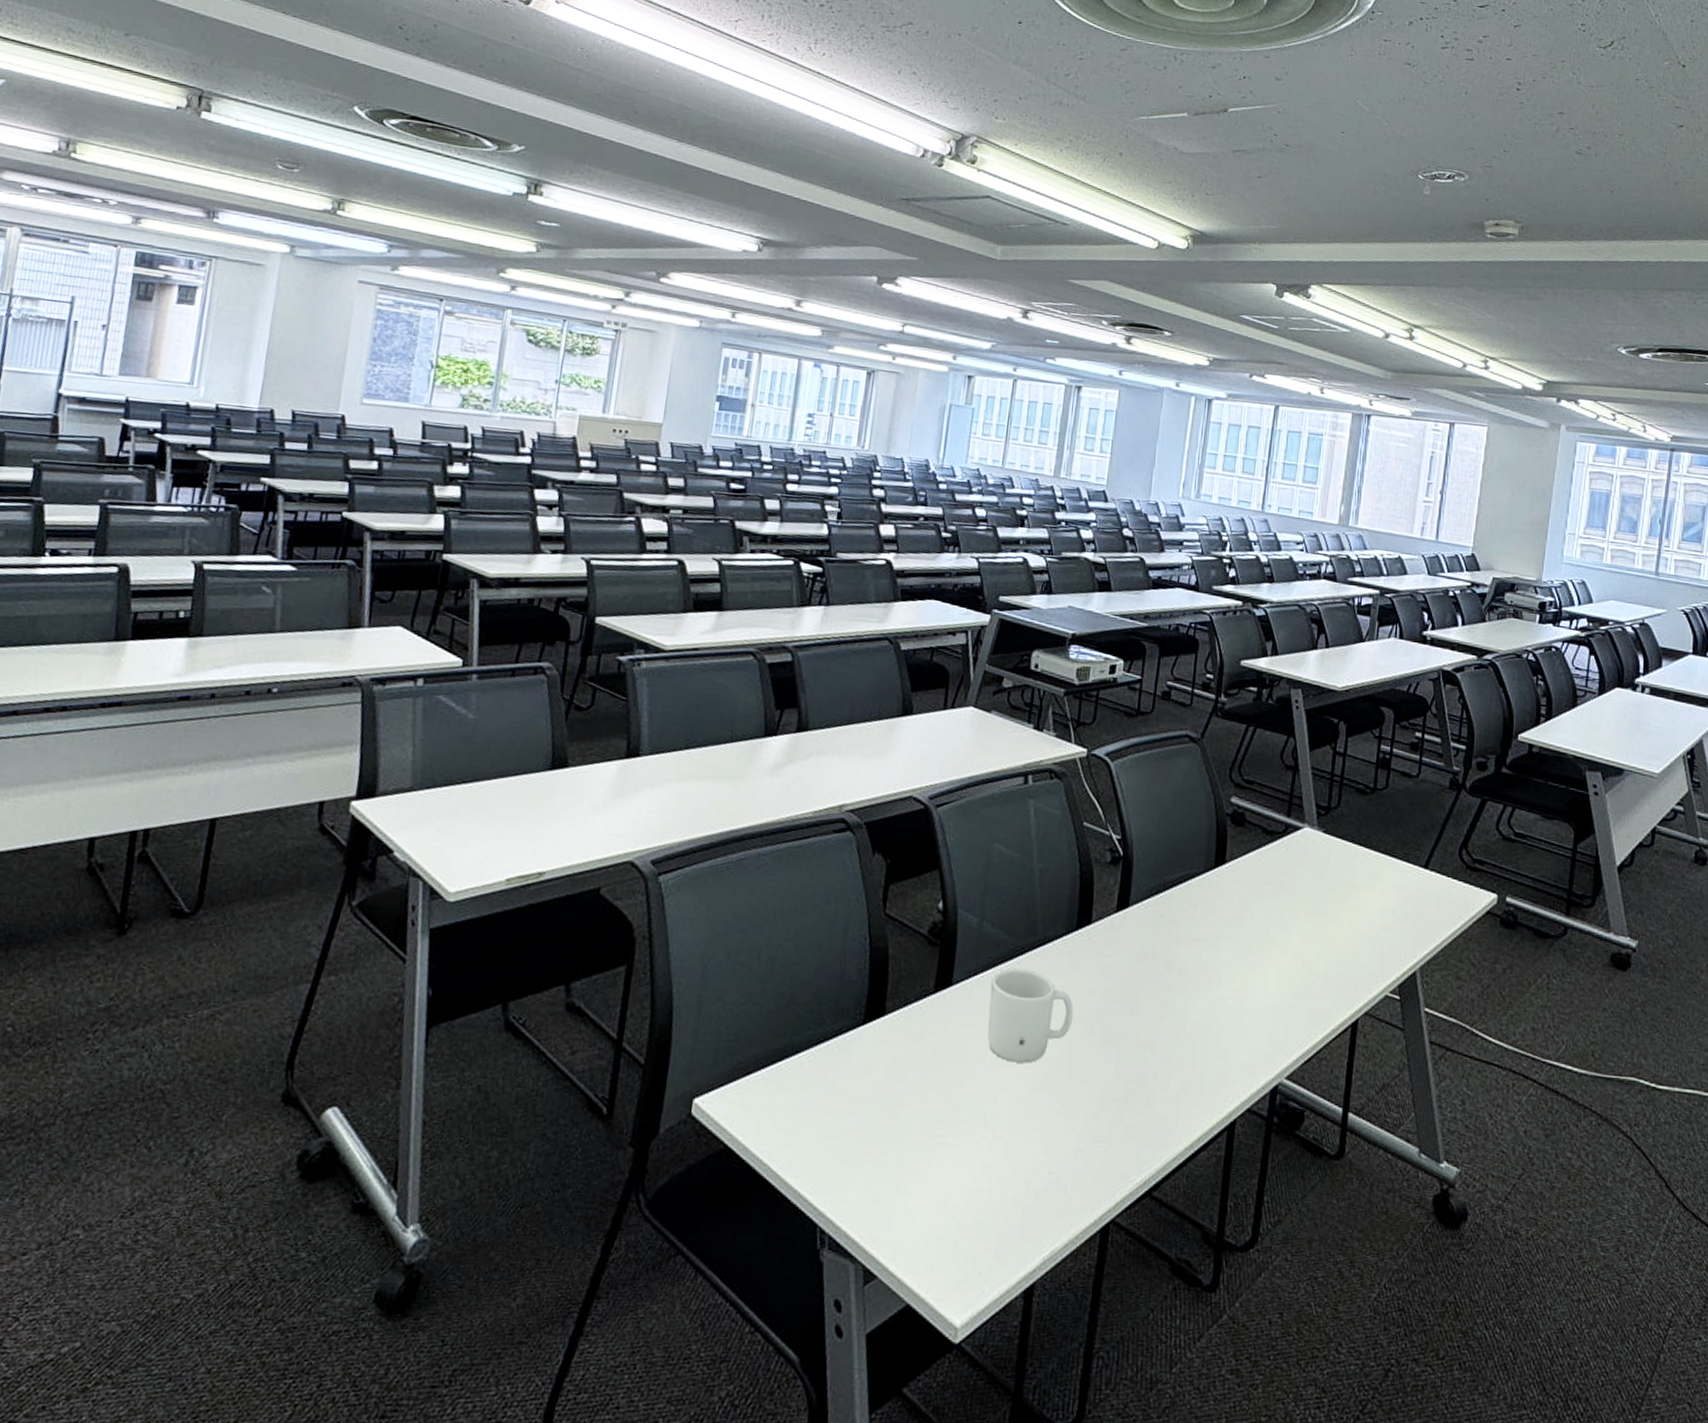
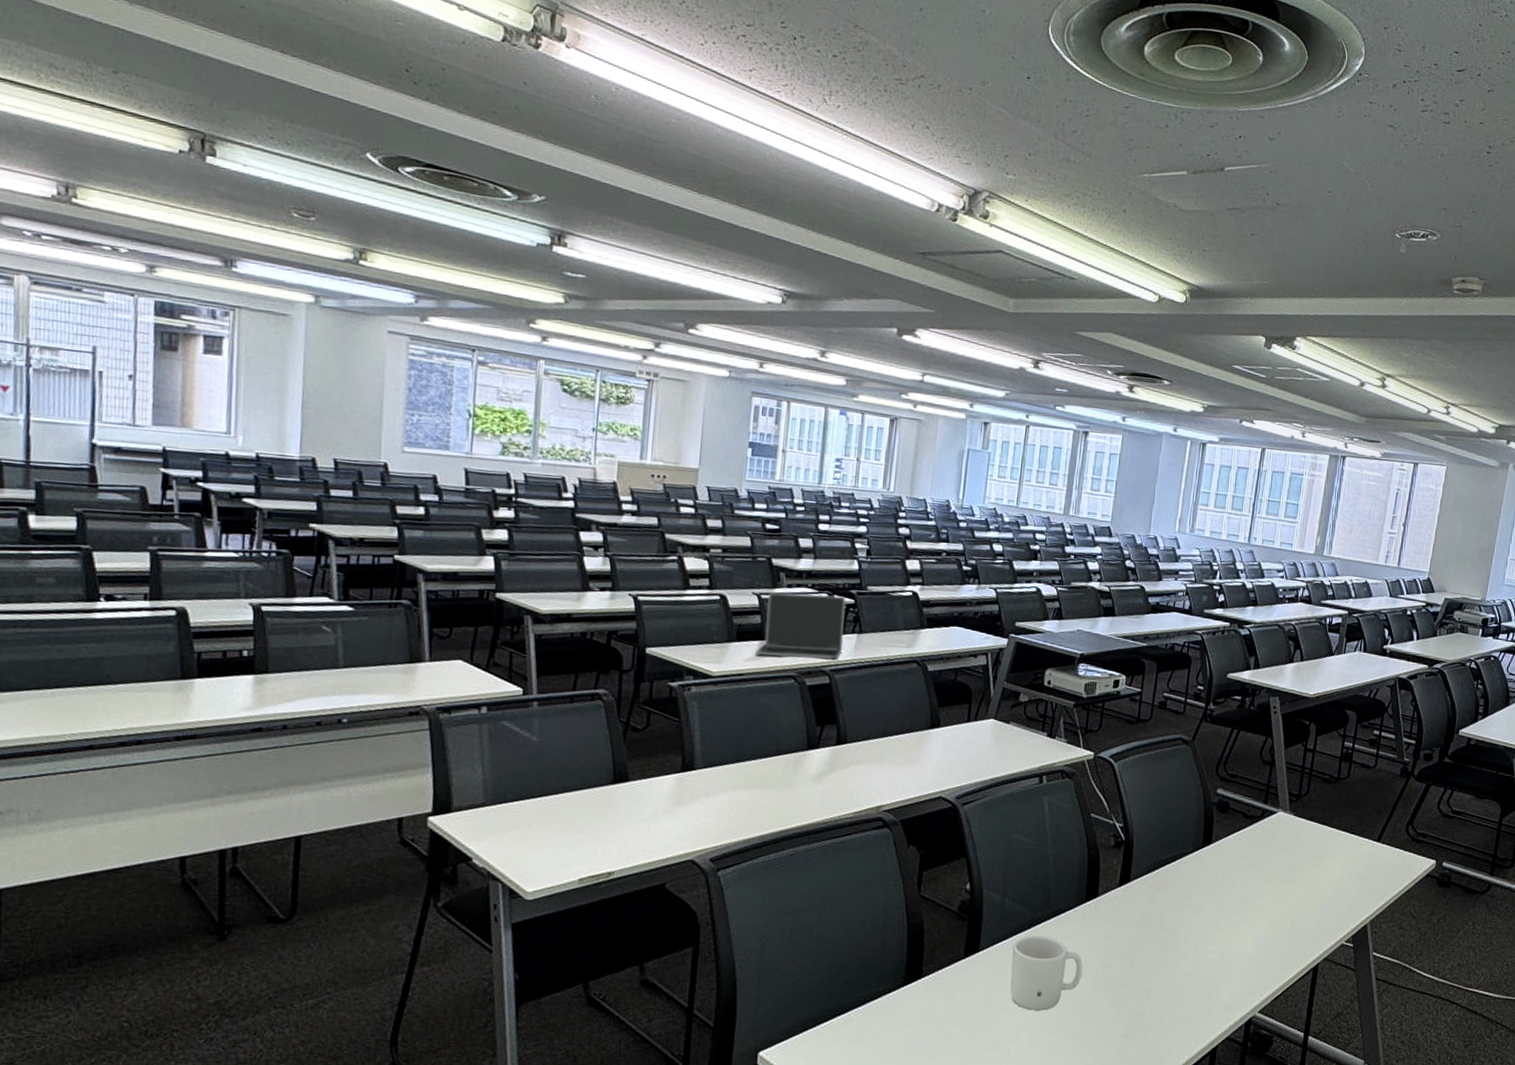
laptop: none [713,557,813,635] -> present [755,592,846,660]

